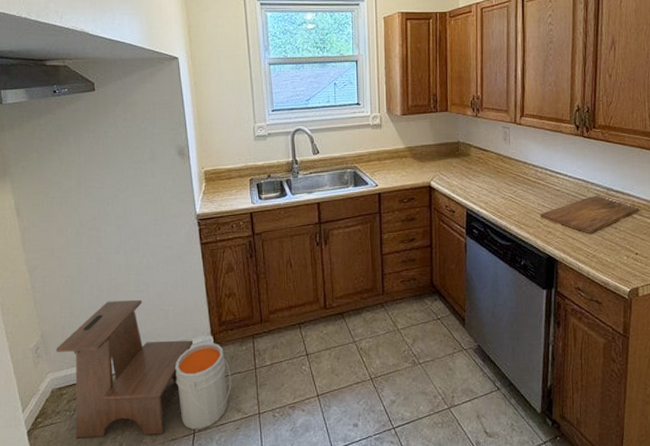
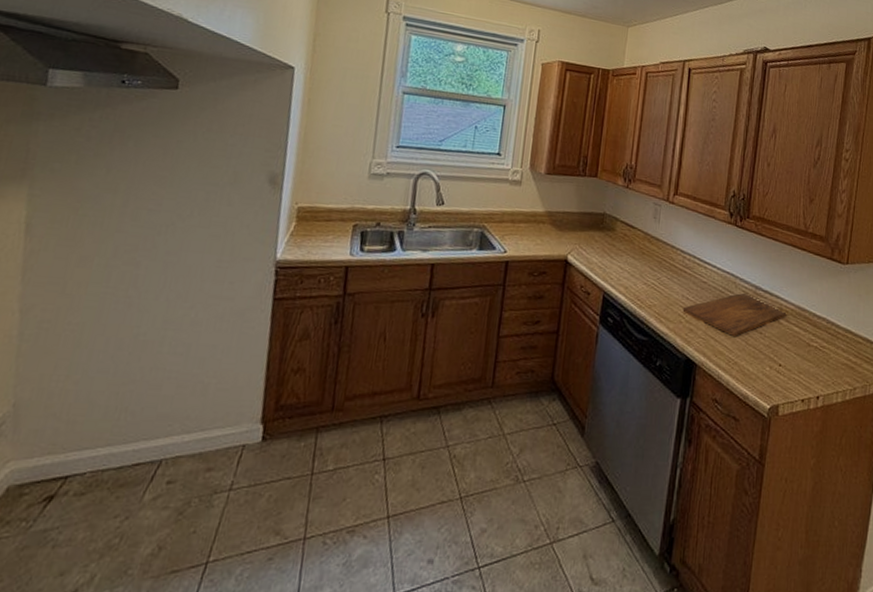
step stool: present [55,299,194,439] -> none [26,363,235,564]
bucket: present [175,343,232,429] -> none [192,433,277,558]

